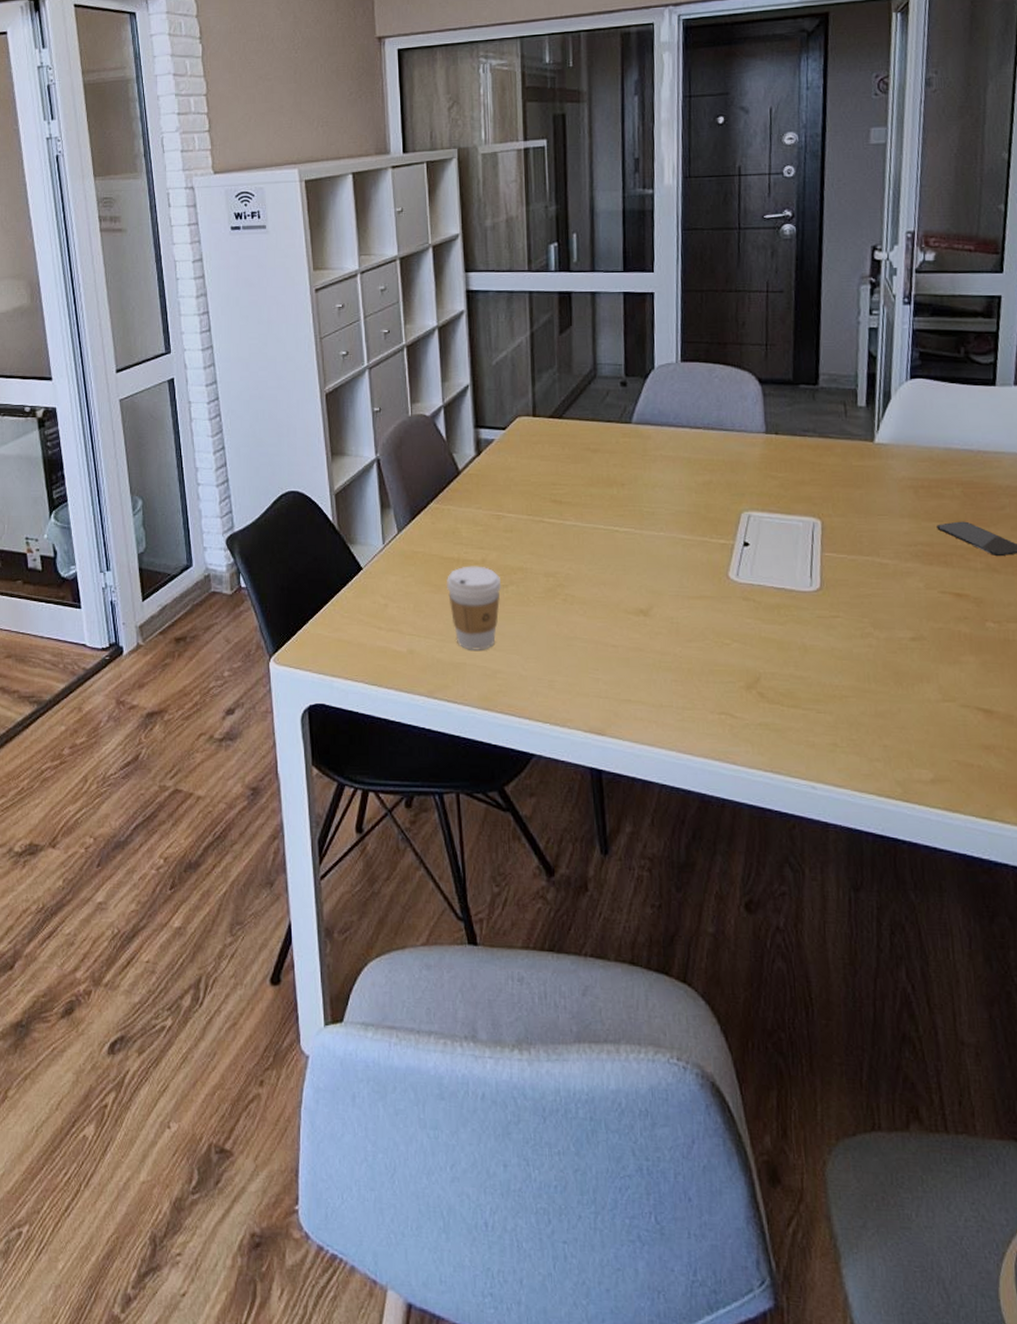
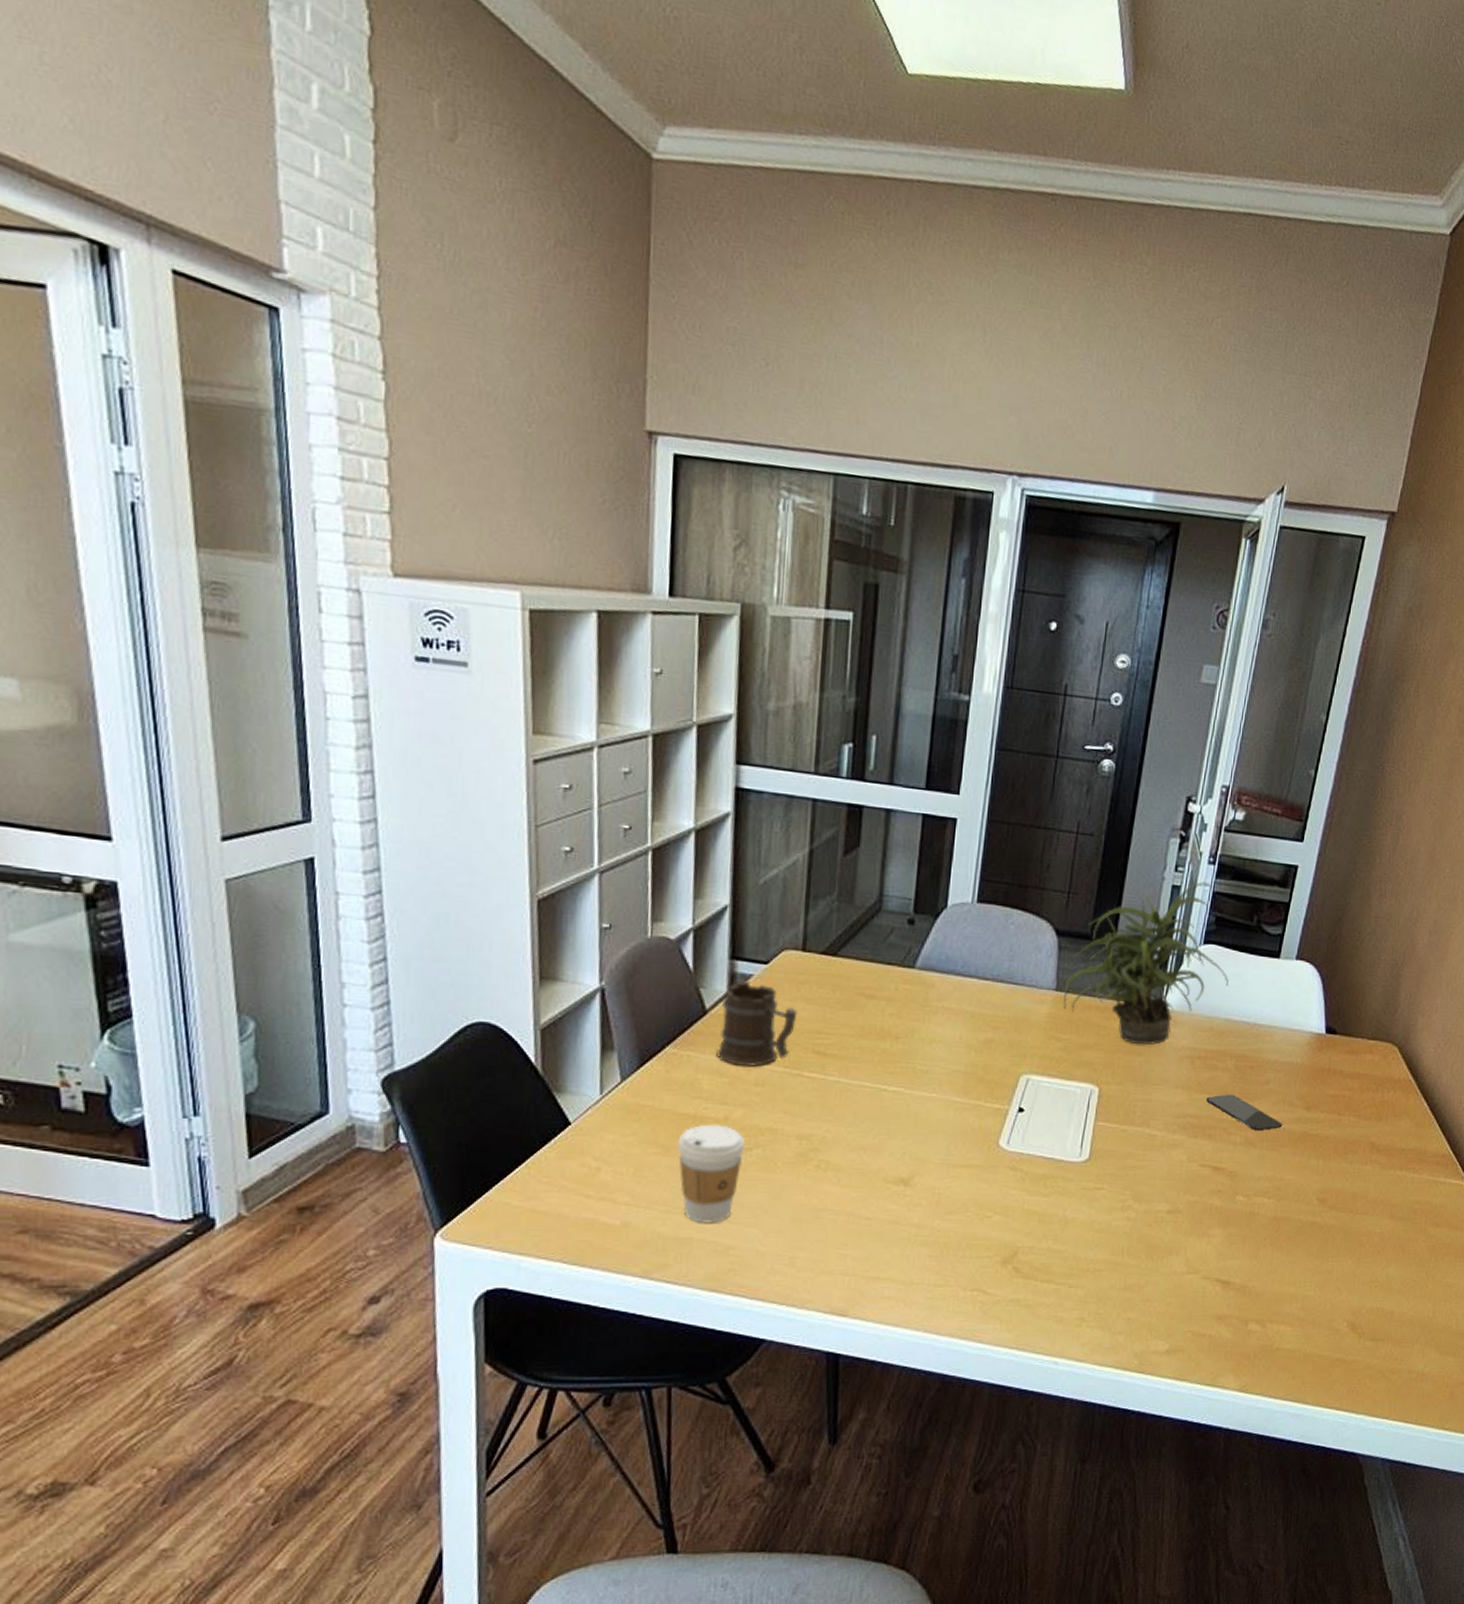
mug: none [471,444,534,517] -> present [716,980,798,1067]
potted plant: none [773,322,943,477] -> present [1063,882,1229,1045]

